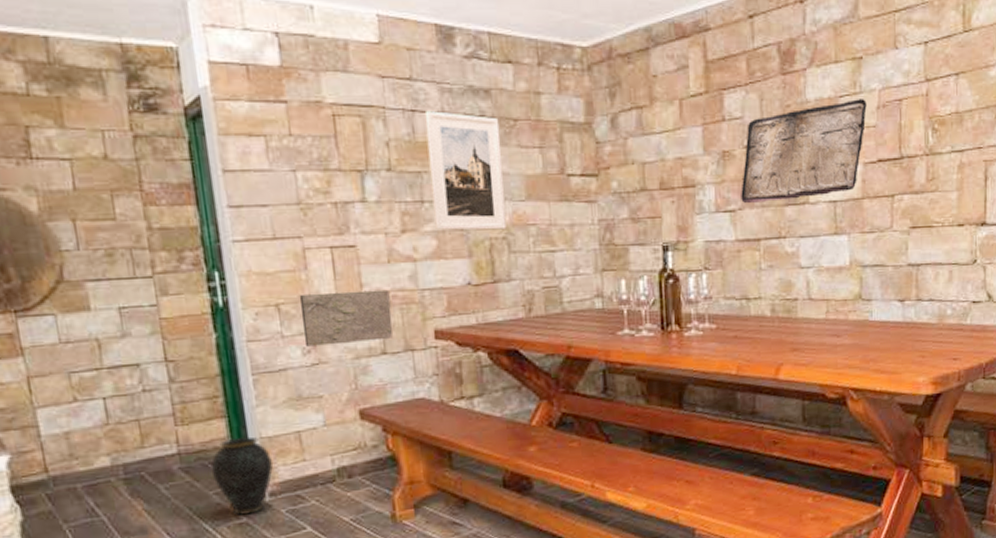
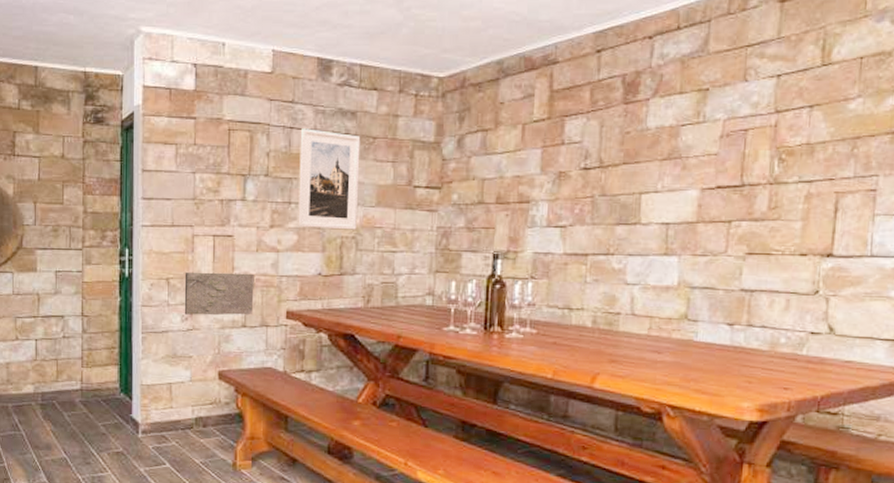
vase: present [211,436,273,515] -> none [102,382,148,446]
stone relief: present [741,99,867,204] -> none [573,128,710,221]

